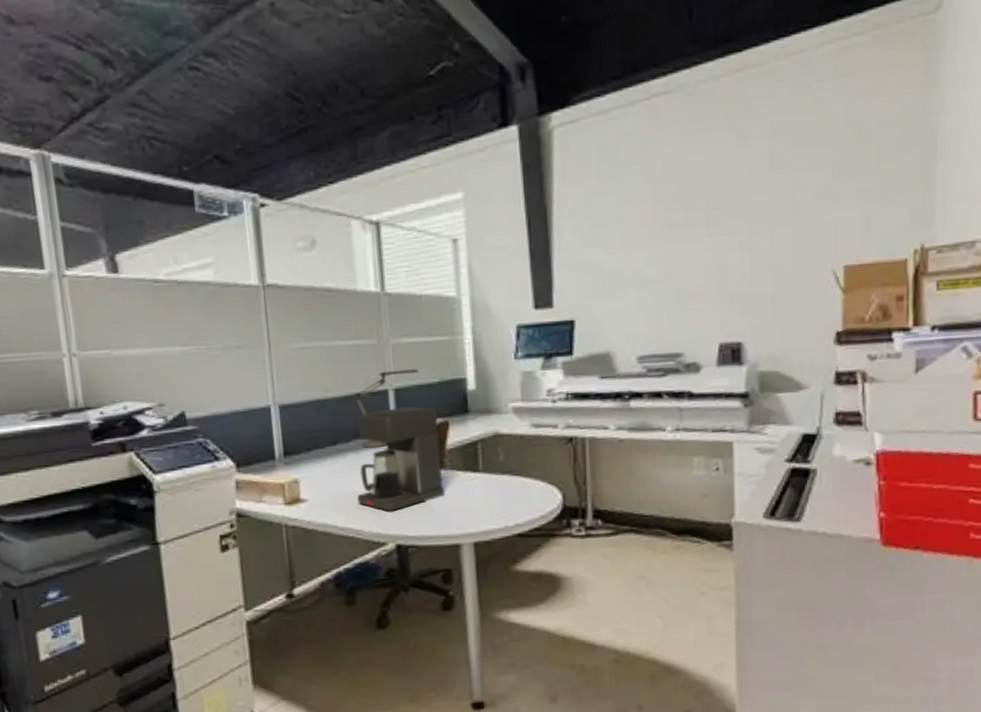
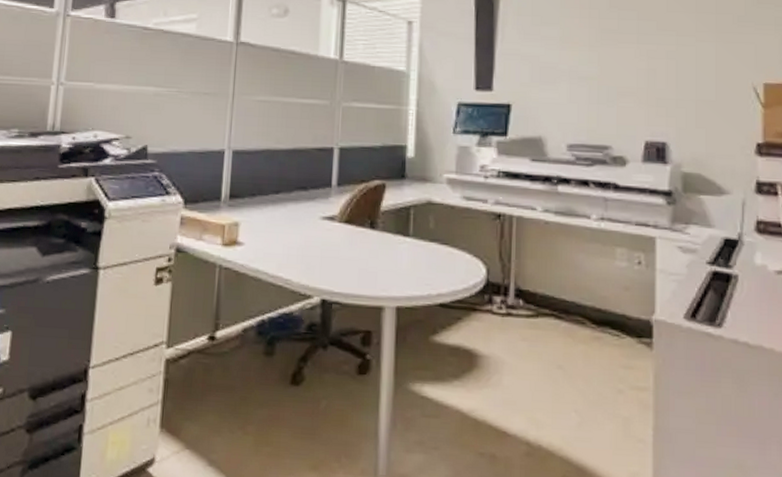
desk lamp: present [353,368,419,448] -> none [301,130,364,201]
coffee maker: present [357,406,444,511] -> none [291,165,376,265]

